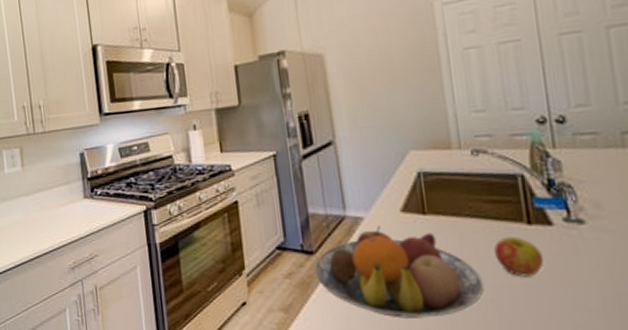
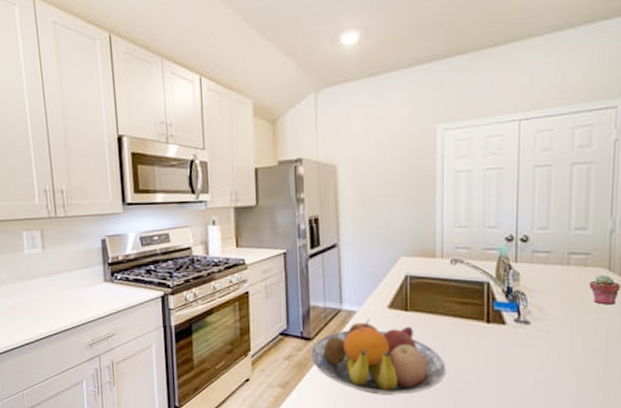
apple: present [494,236,544,277] -> none [458,332,495,365]

